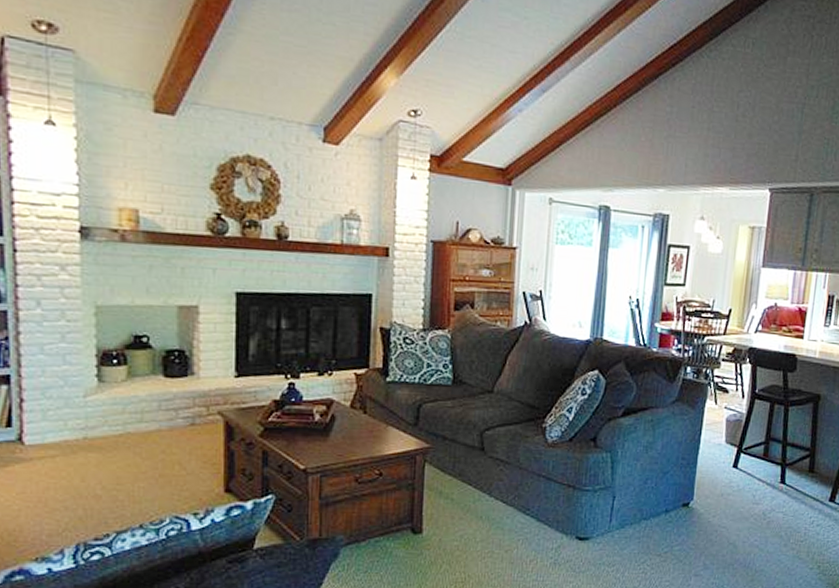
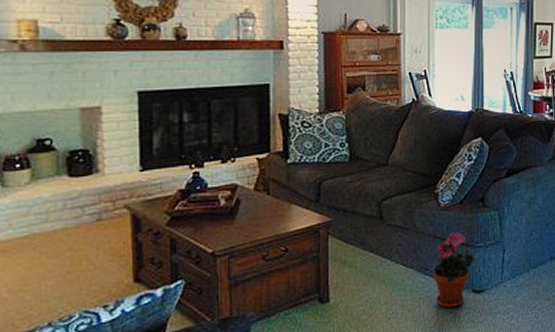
potted plant: none [534,472,581,553] -> present [432,232,475,308]

